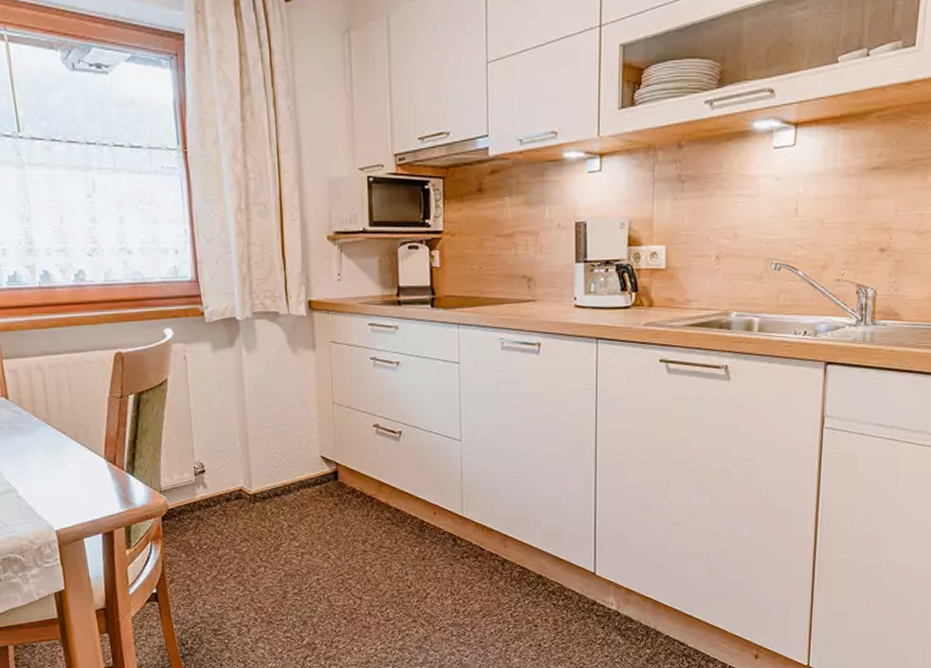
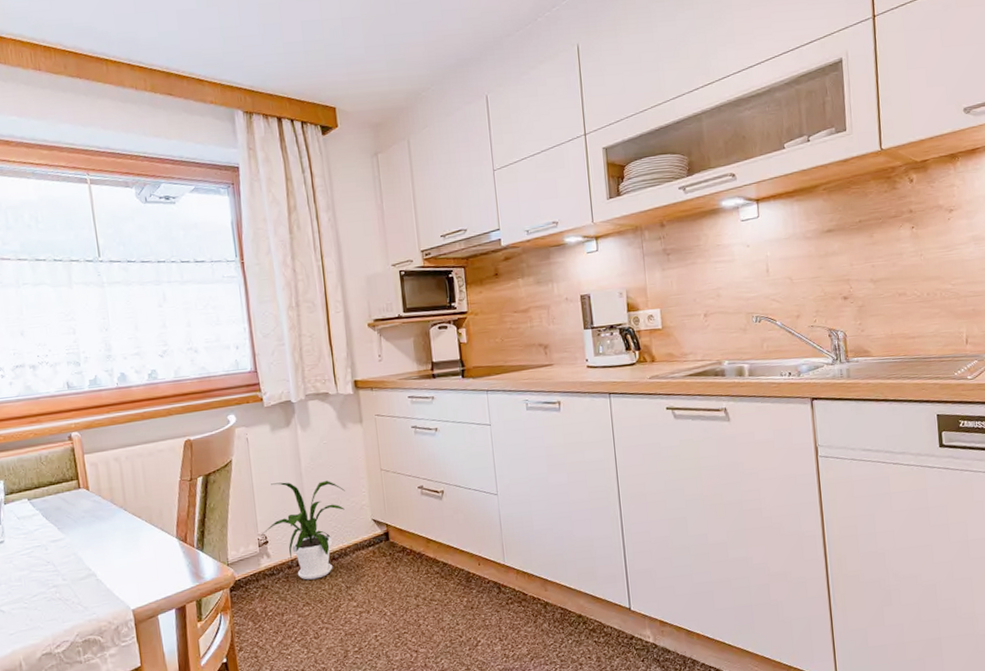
house plant: none [198,408,292,515] -> present [261,480,345,580]

